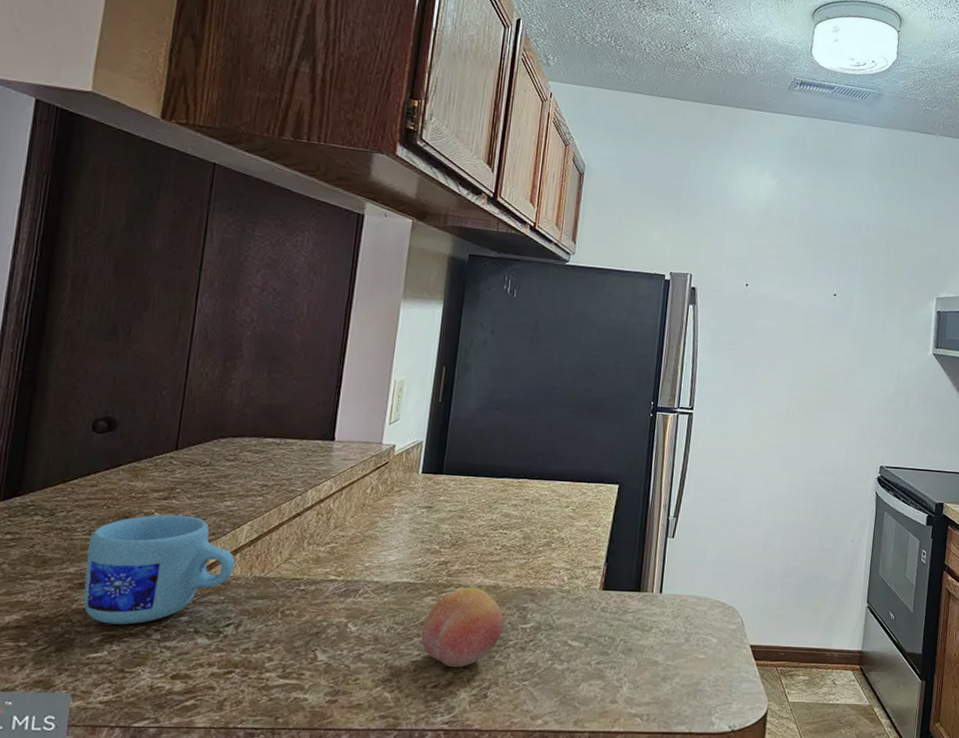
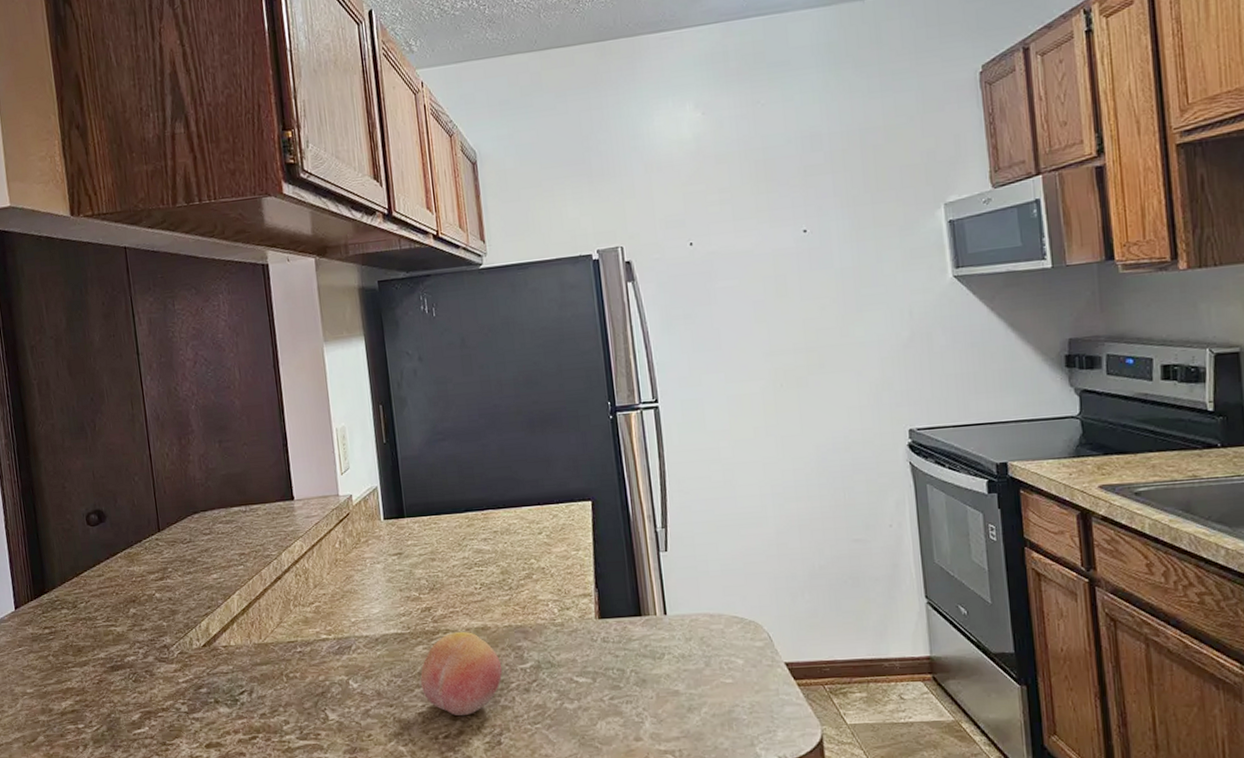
mug: present [83,514,235,625] -> none [109,592,235,702]

